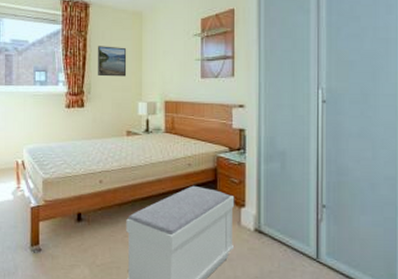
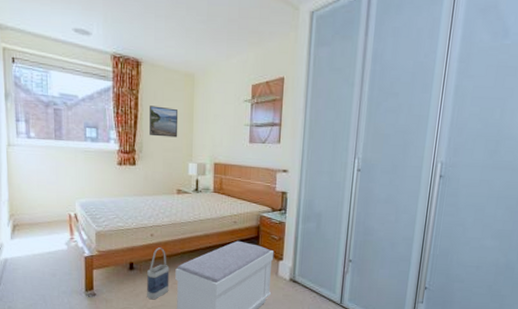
bag: none [96,195,120,256] -> present [147,247,170,300]

